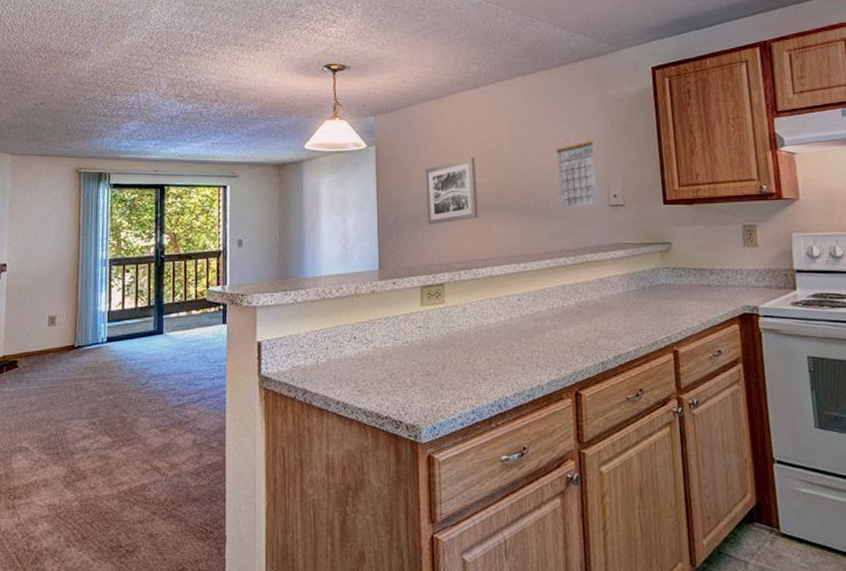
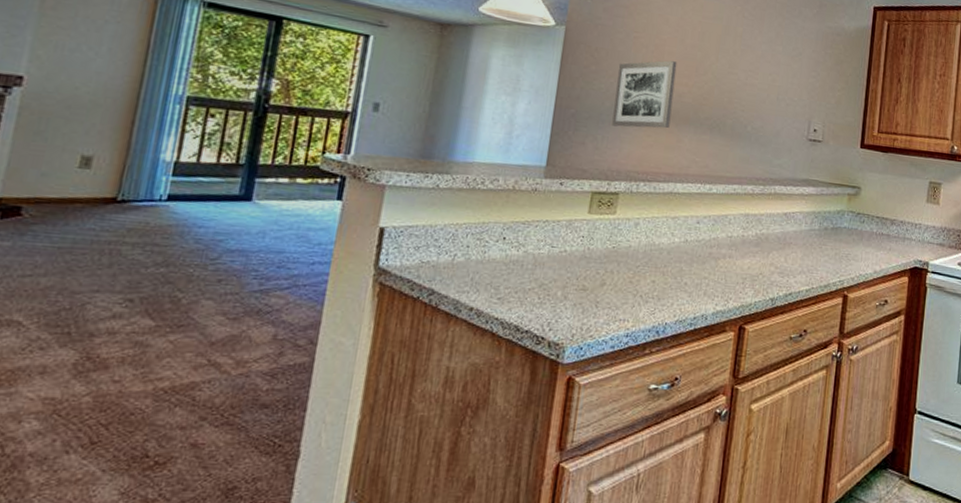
calendar: present [556,136,597,209] -> none [759,60,804,137]

